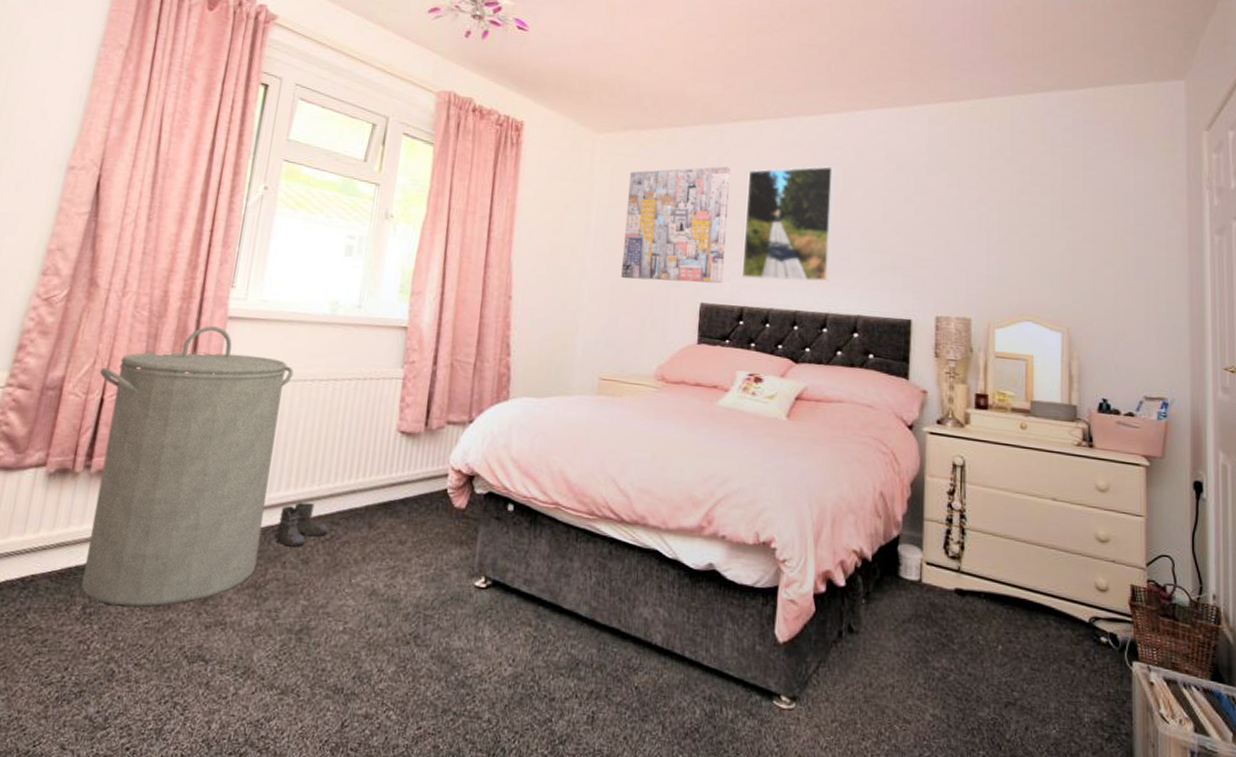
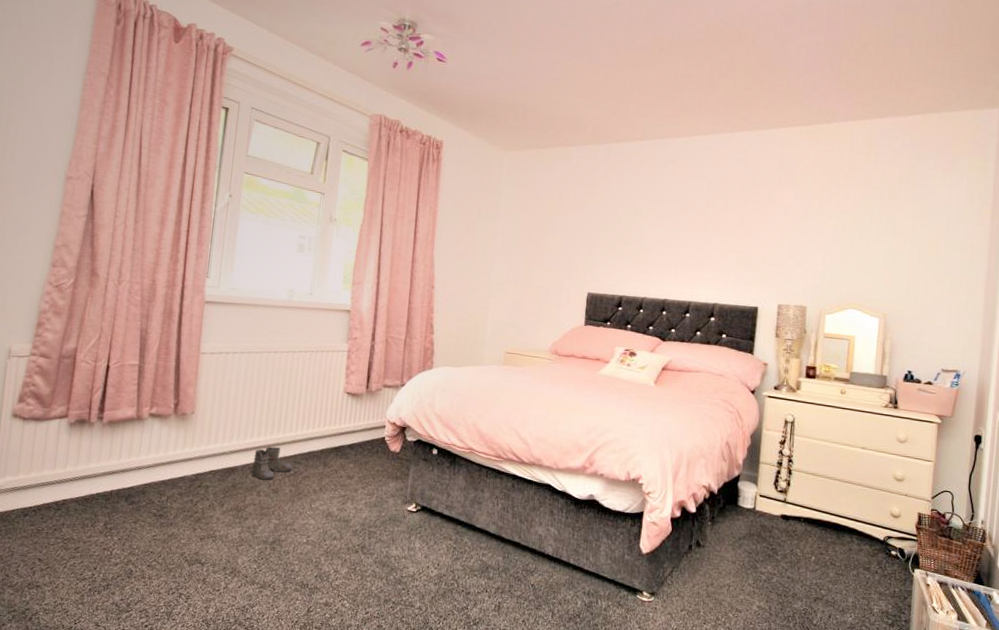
laundry hamper: present [82,326,294,607] -> none [103,308,260,524]
wall art: present [621,166,730,284] -> none [523,180,615,277]
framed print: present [741,166,834,282] -> none [621,180,701,276]

